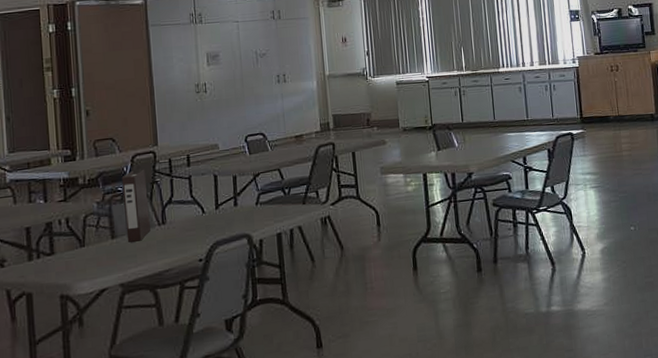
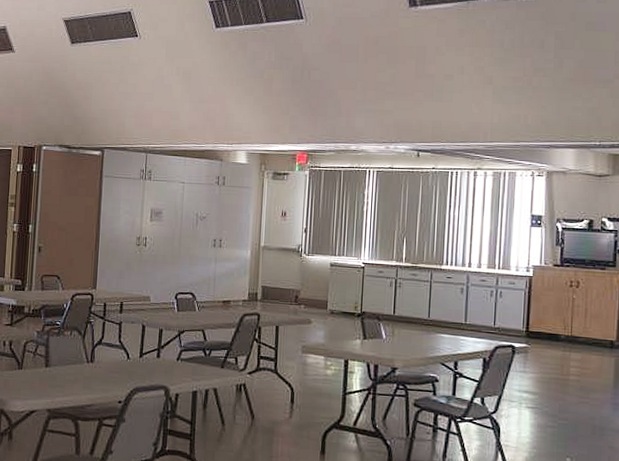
binder: present [121,170,150,242] -> none [58,308,82,374]

